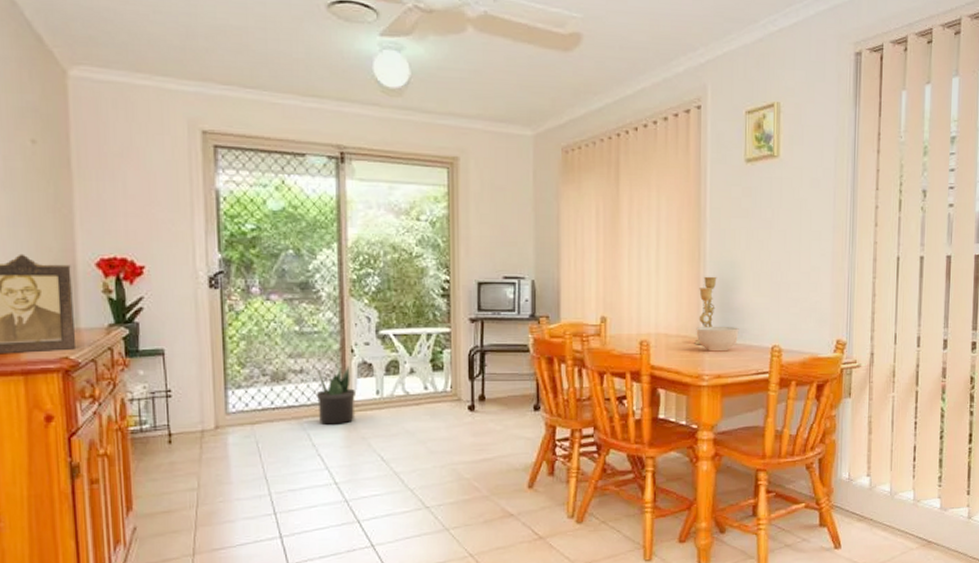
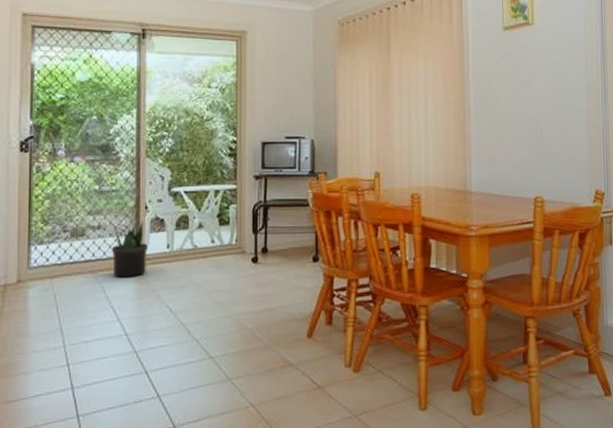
candlestick: present [694,276,717,345] -> none [462,133,481,197]
bowl: present [696,326,739,352] -> none [463,179,504,203]

